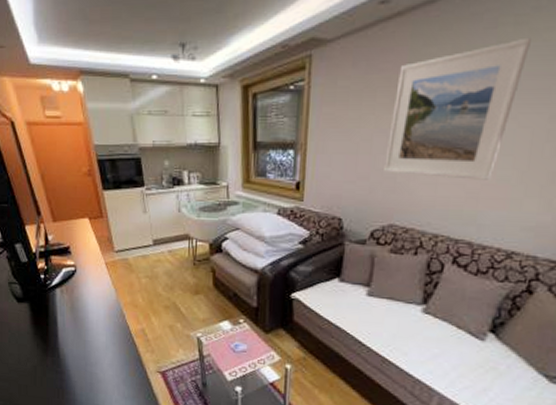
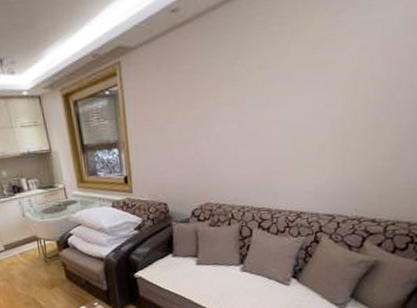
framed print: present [384,37,531,180] -> none [194,35,294,160]

